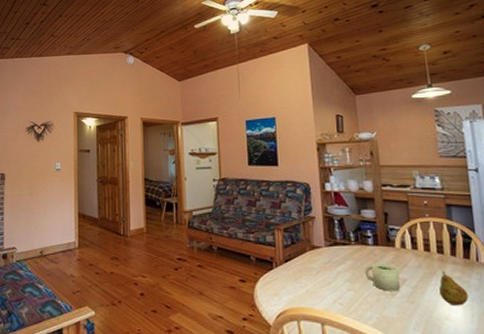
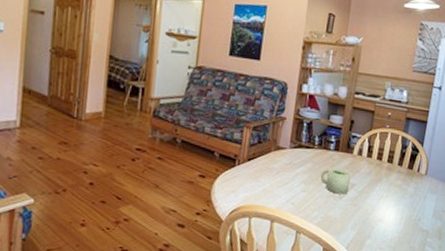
fruit: present [438,270,469,306] -> none [379,178,403,210]

